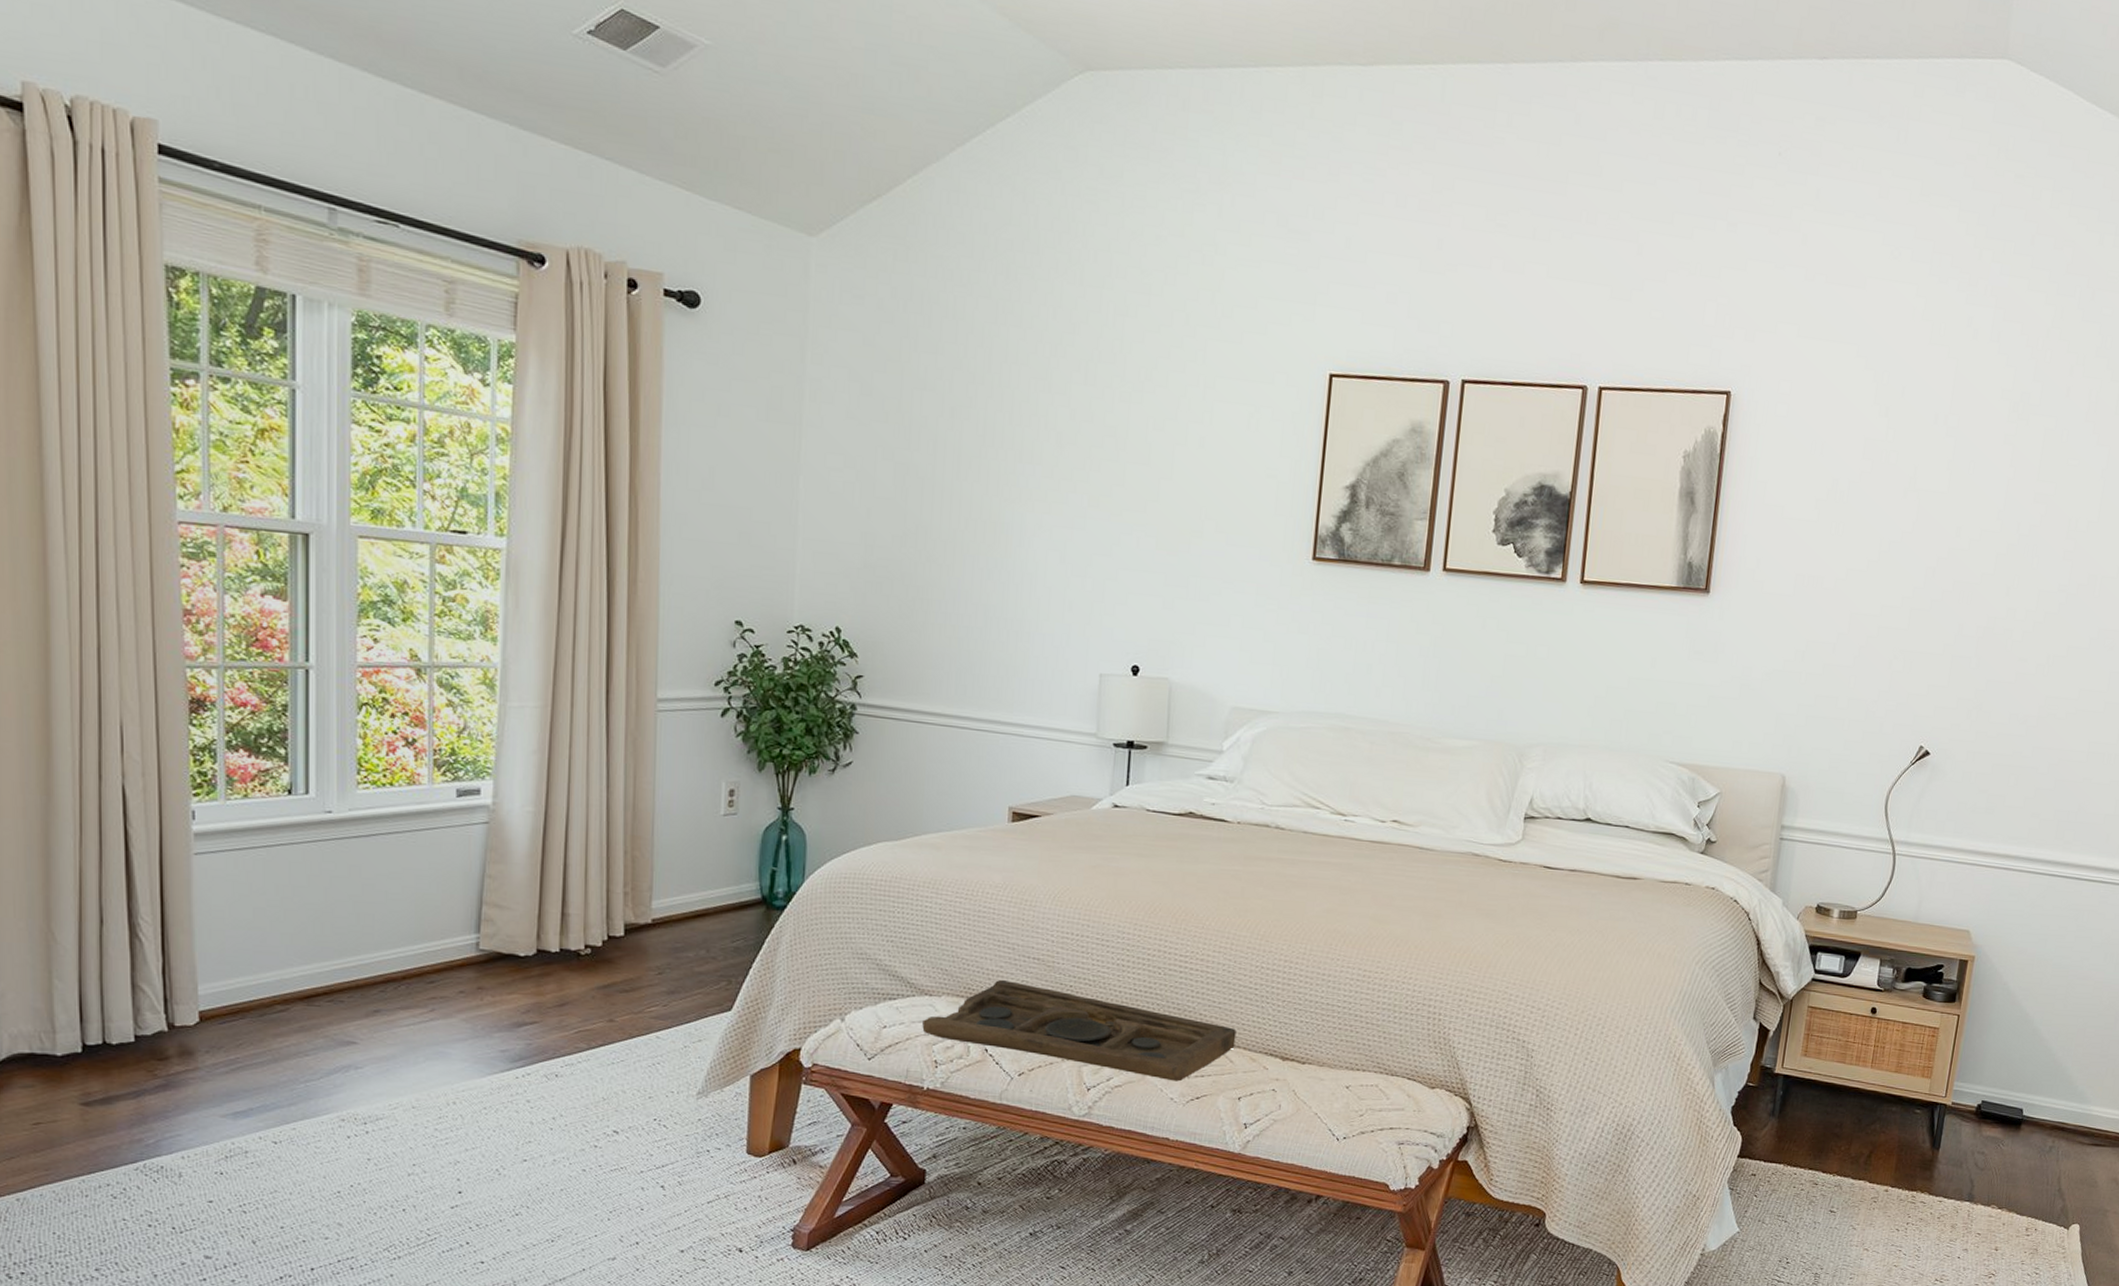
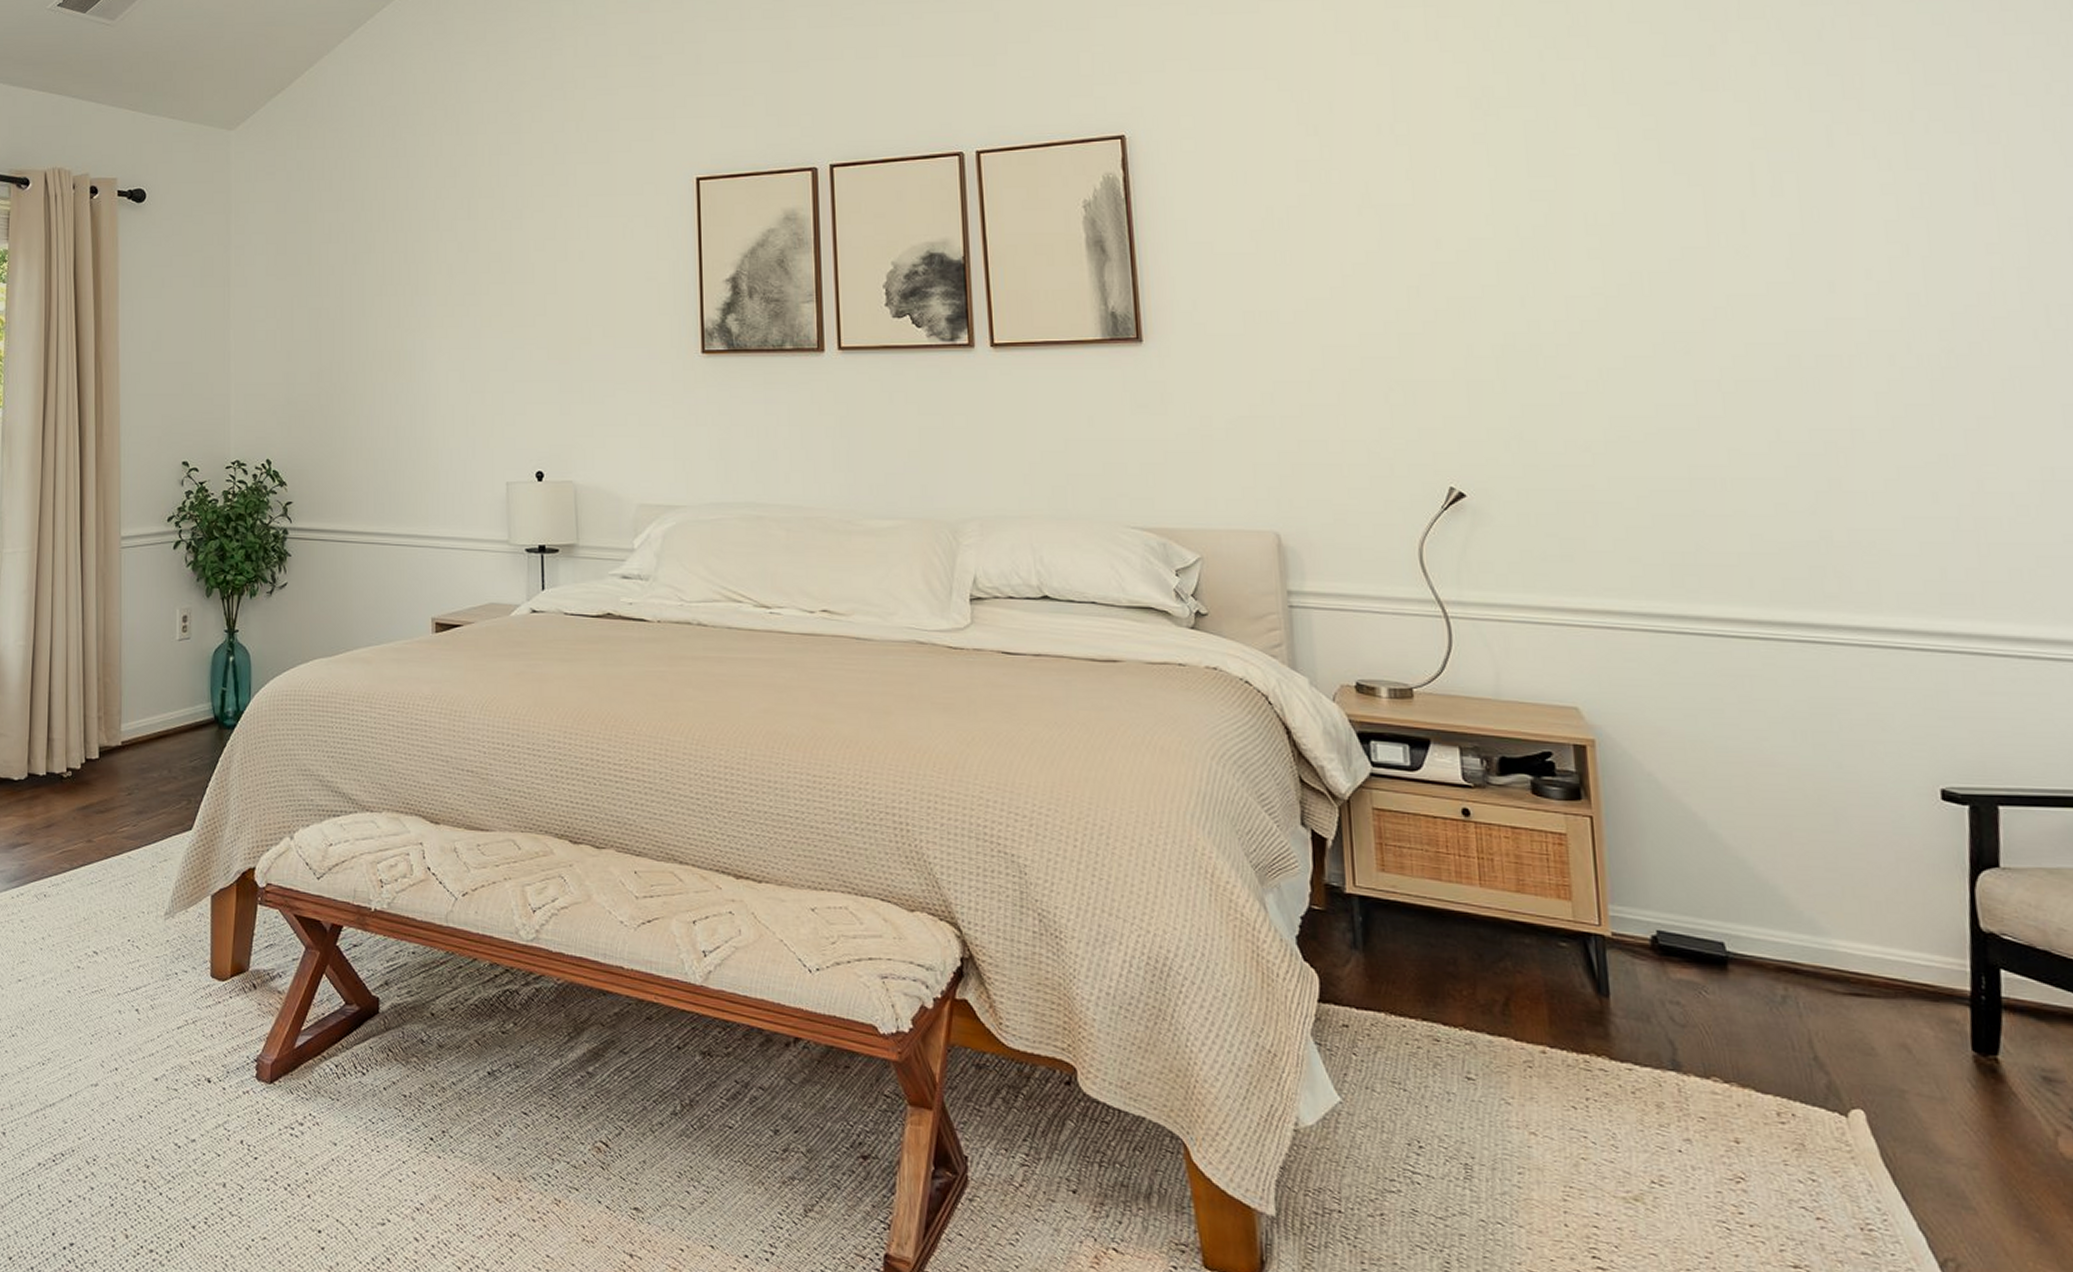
decorative tray: present [922,979,1236,1082] -> none [366,793,683,903]

